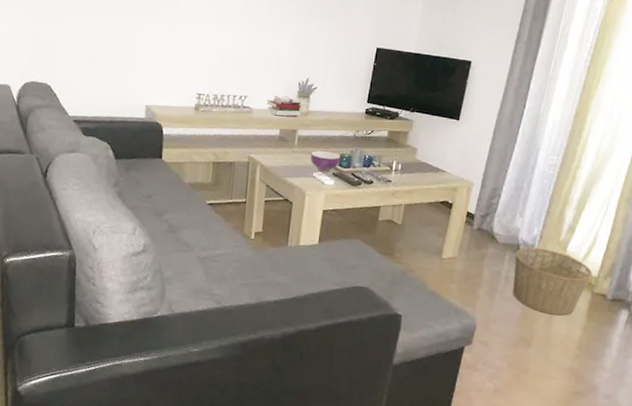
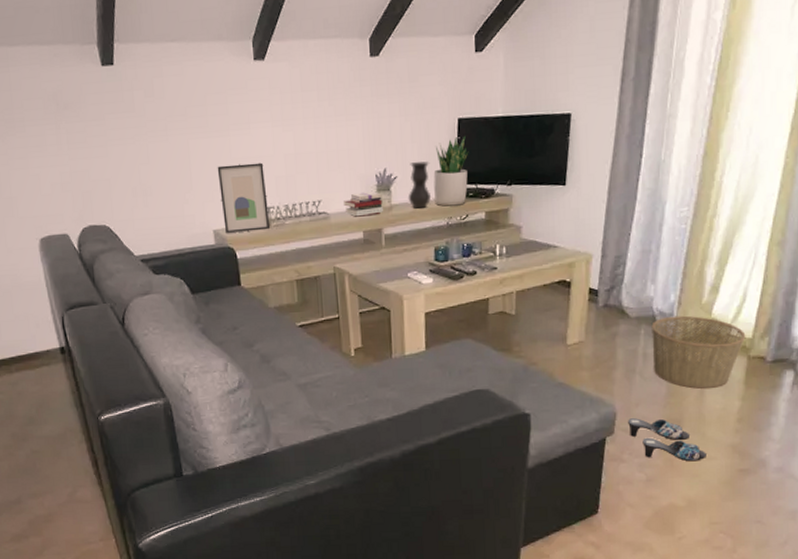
picture frame: none [156,50,202,113] -> present [217,162,271,233]
bowl: present [310,150,341,173] -> none [401,246,436,271]
vase: none [323,78,347,119] -> present [408,161,431,209]
planter: none [346,63,382,122] -> present [433,136,469,207]
slippers: none [485,332,548,379] -> present [628,418,706,462]

